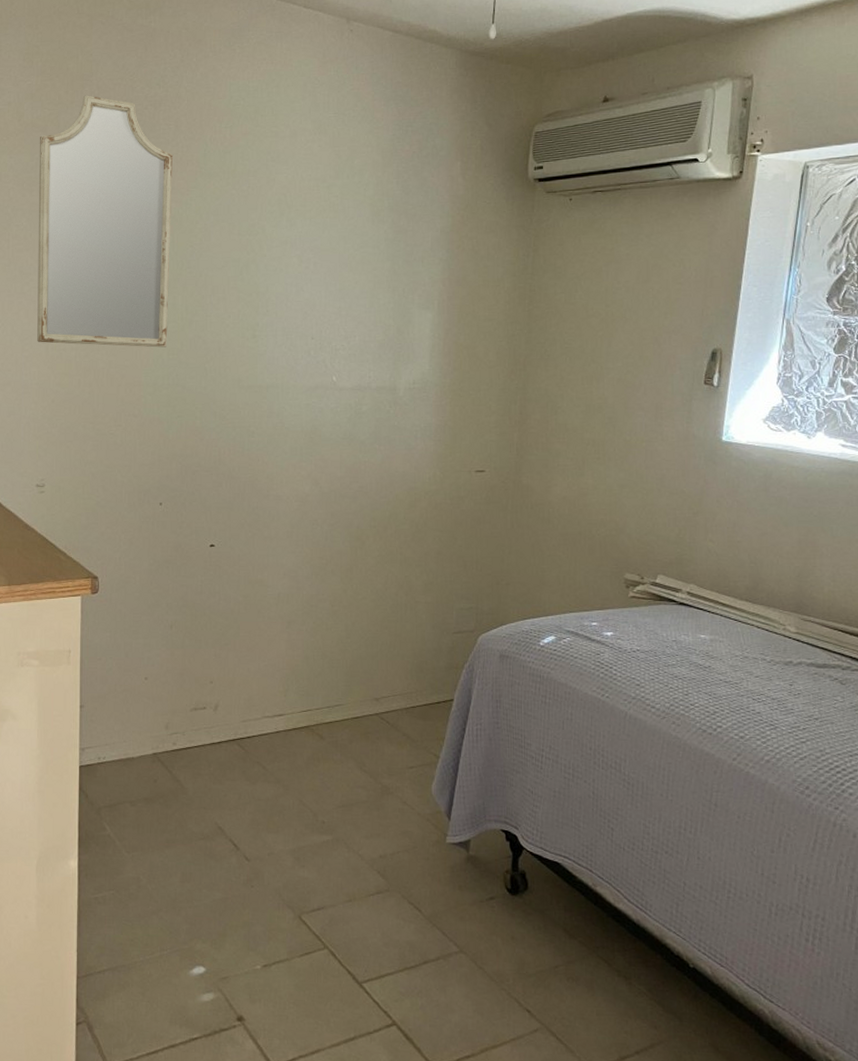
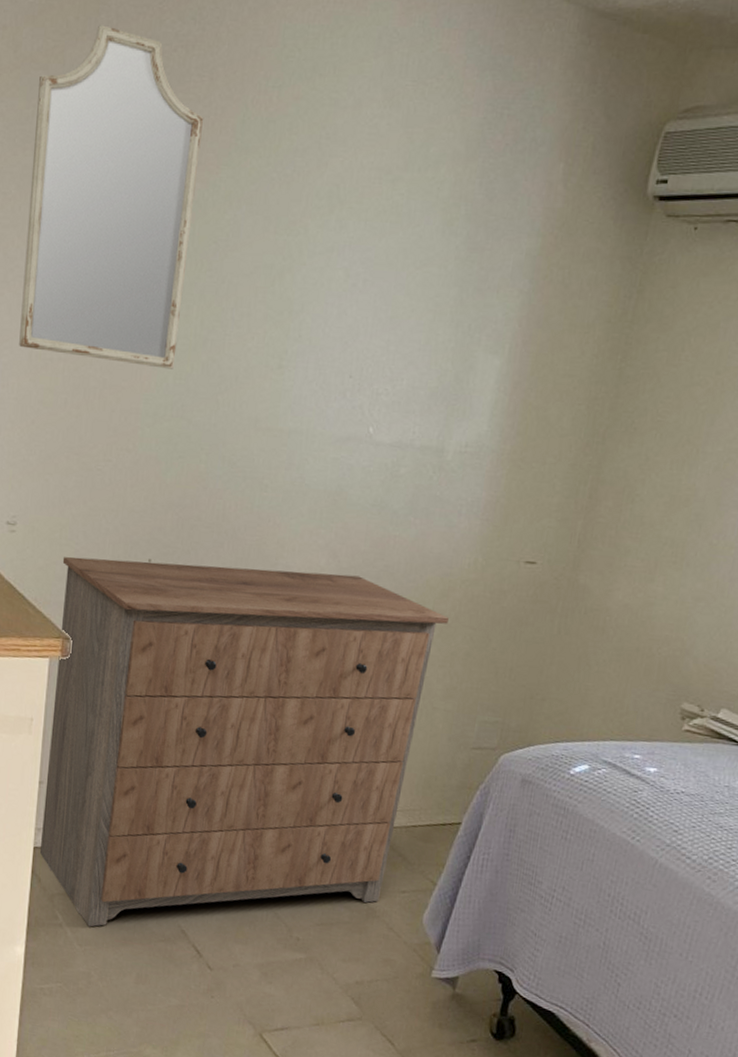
dresser: none [85,498,418,834] -> present [39,556,449,927]

